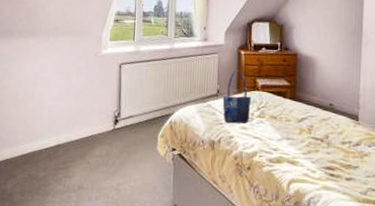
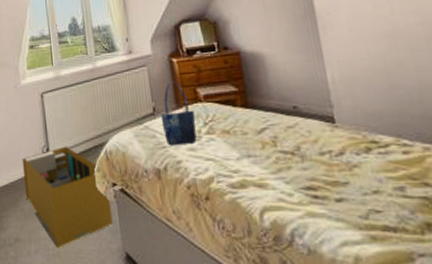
storage bin: none [93,112,169,198] -> present [22,146,113,249]

